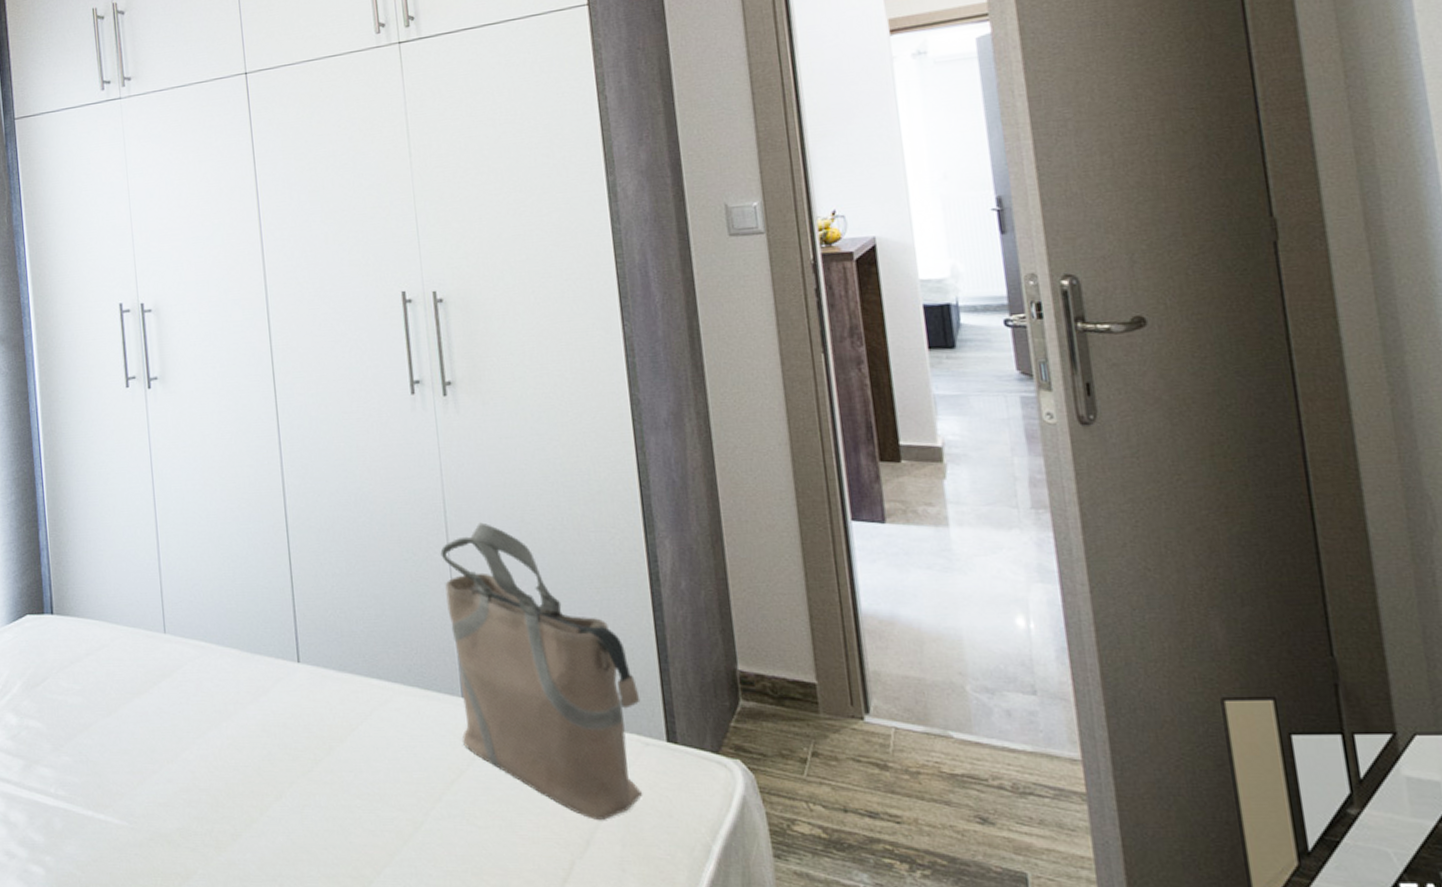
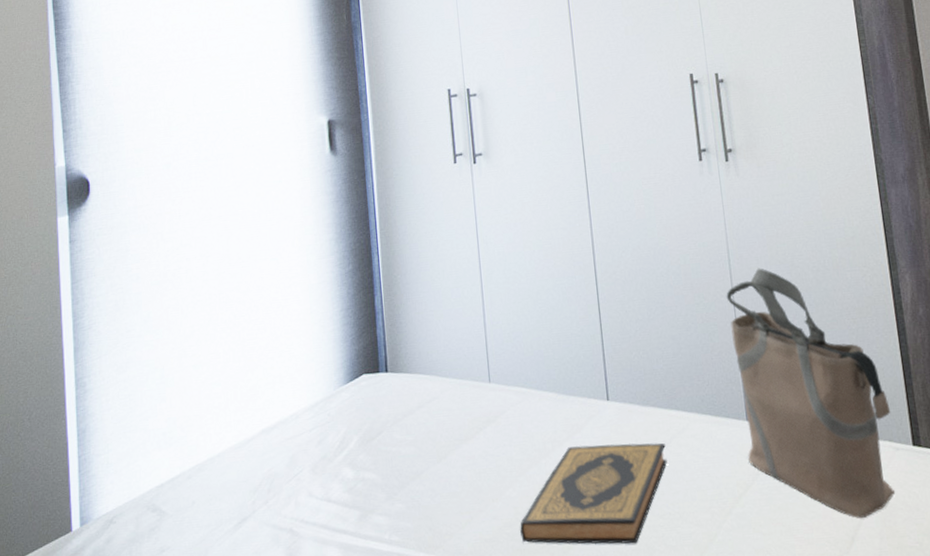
hardback book: none [197,709,367,824] -> present [520,443,667,545]

